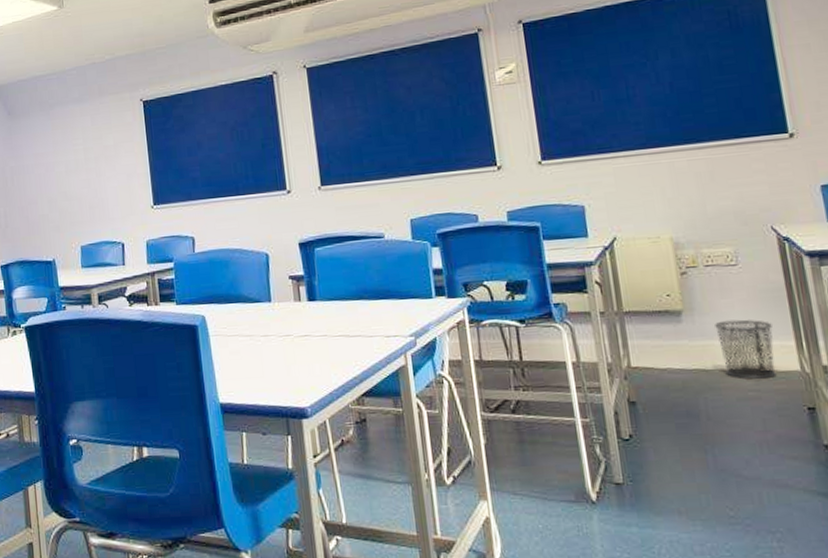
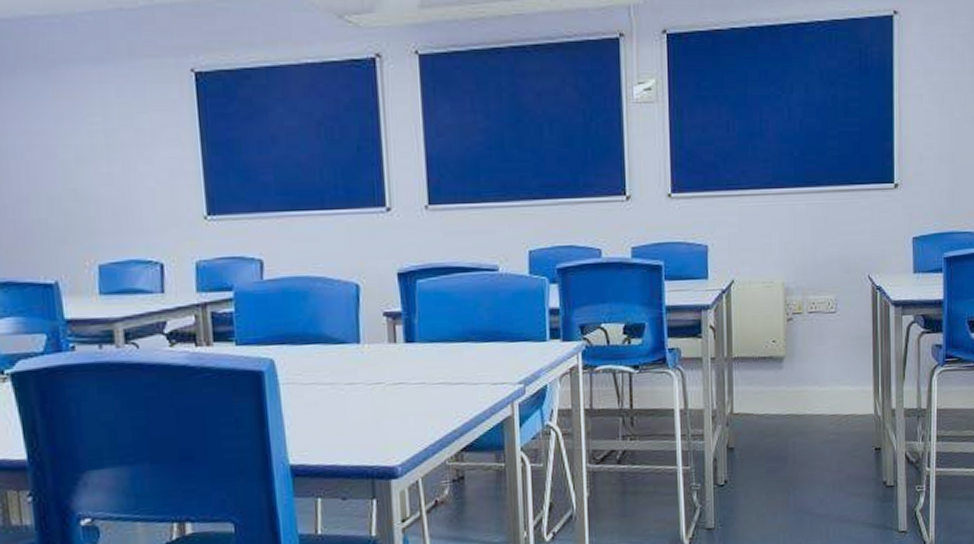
waste bin: present [715,319,776,379] -> none [810,365,857,423]

